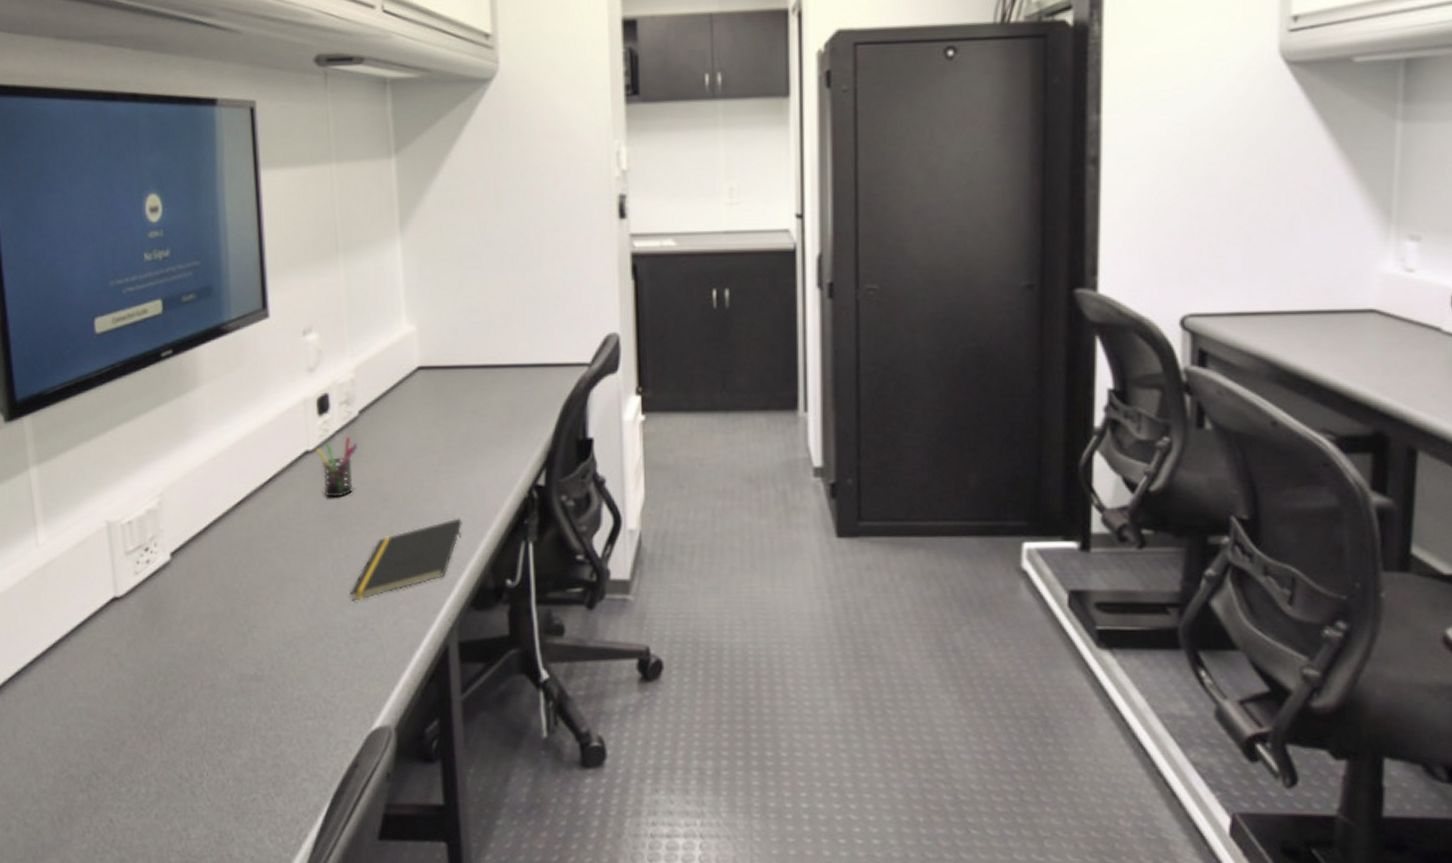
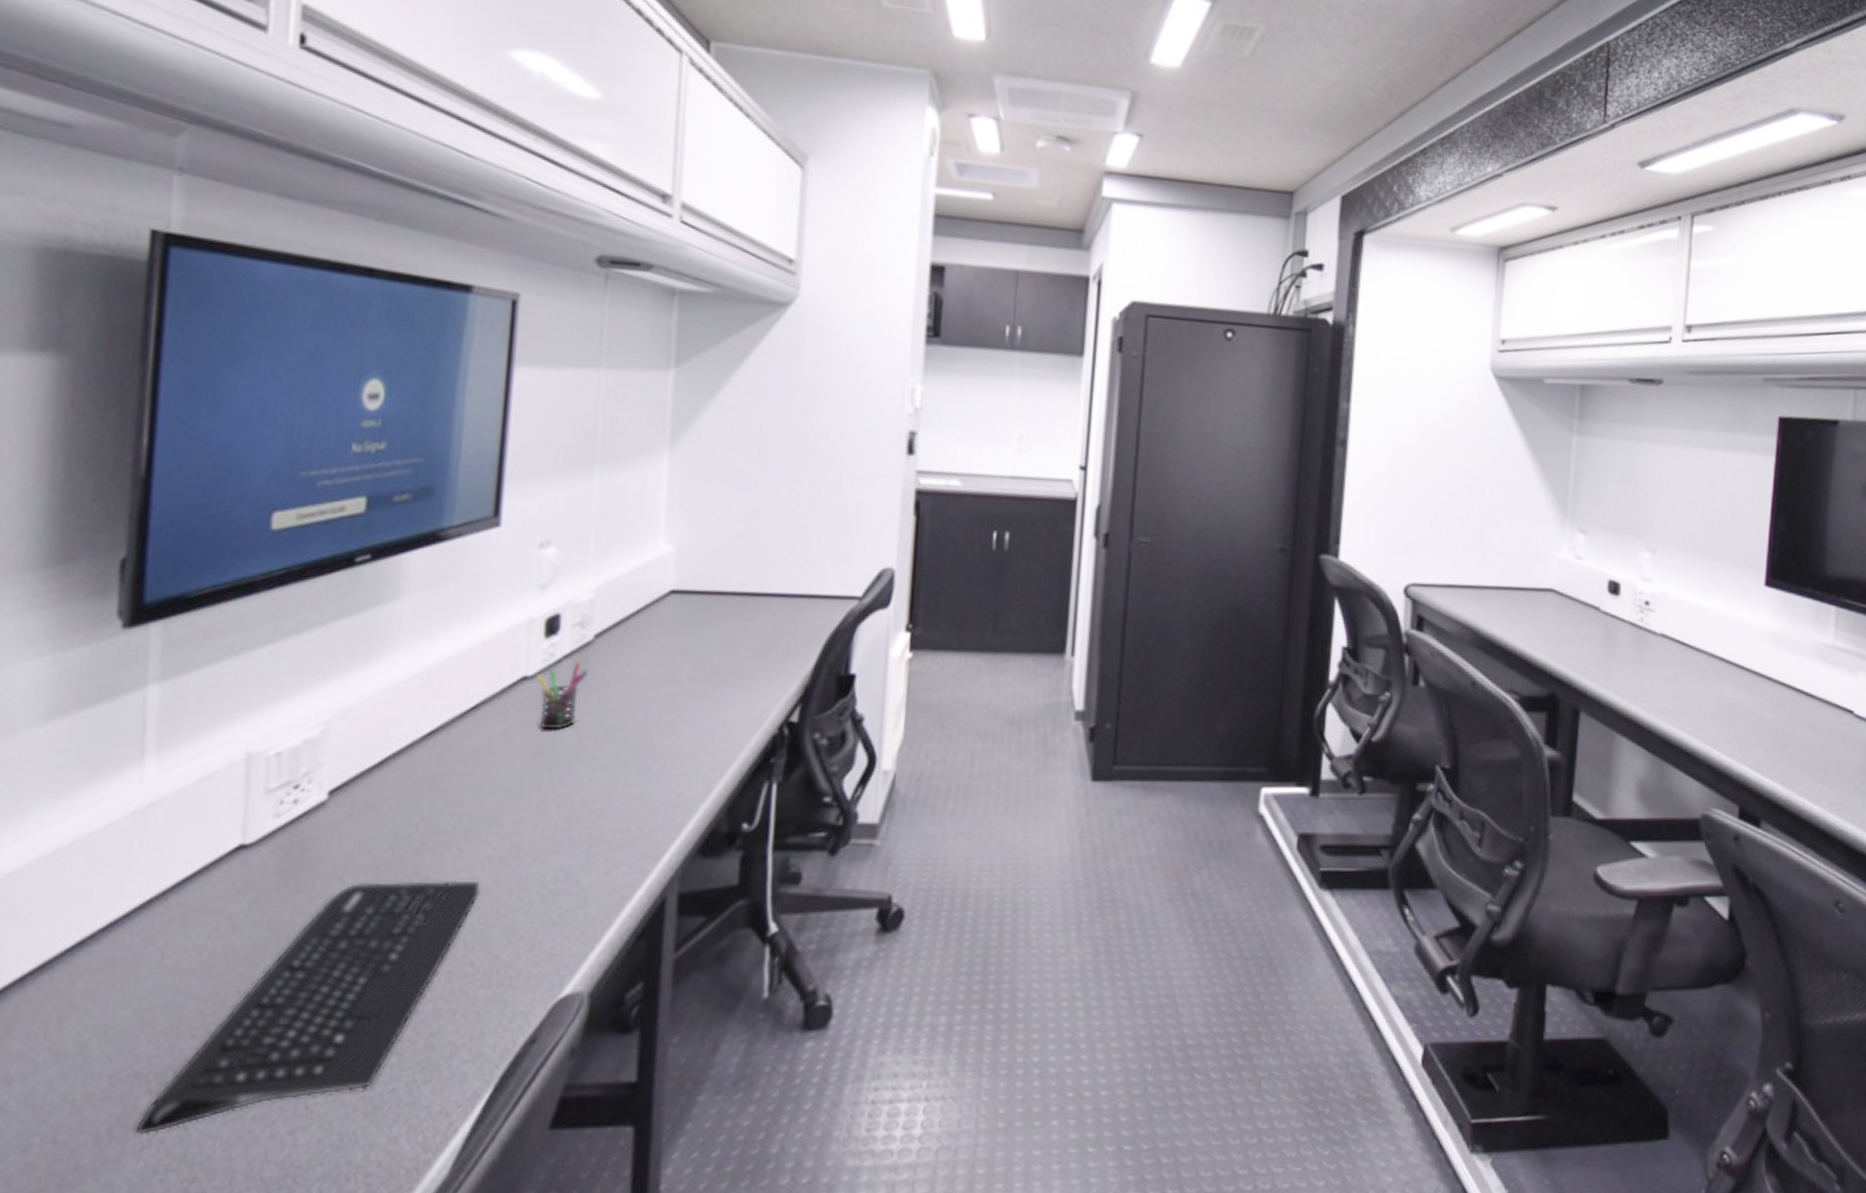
keyboard: none [77,628,298,824] -> present [135,880,482,1135]
notepad: present [350,518,462,601] -> none [554,755,700,848]

